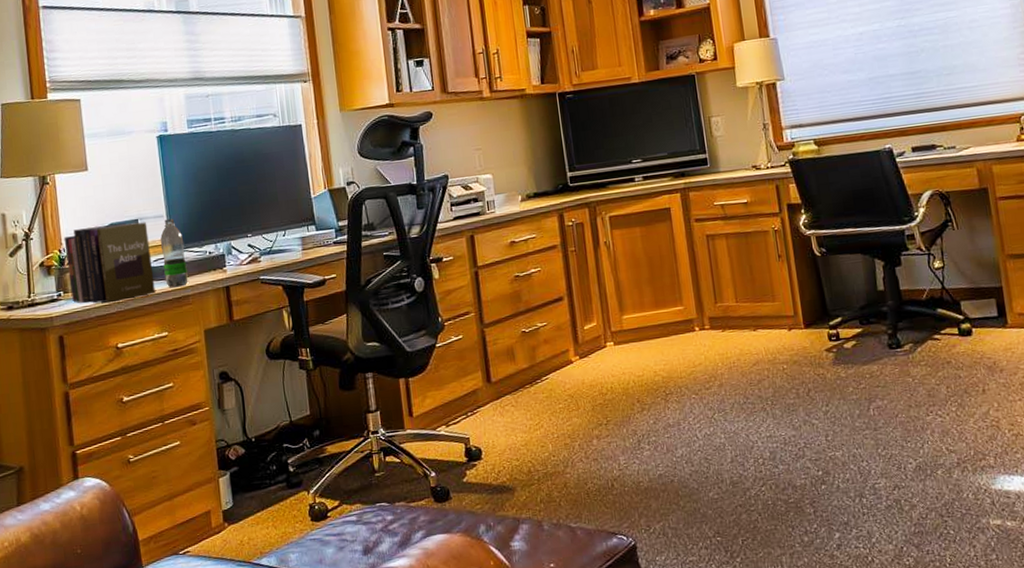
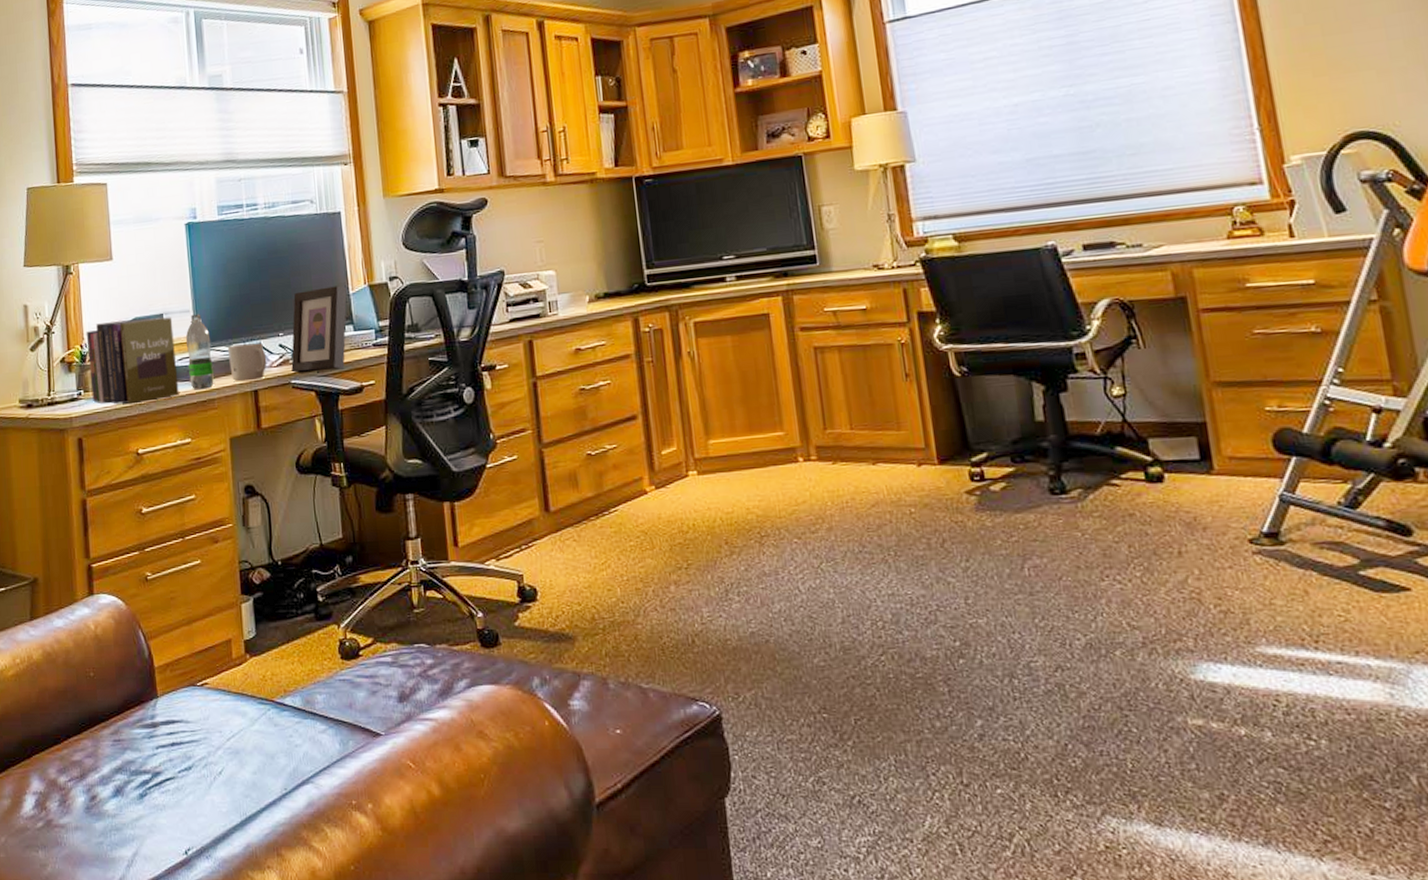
mug: none [200,243,237,280] -> present [228,343,267,382]
picture frame: none [259,190,309,270] -> present [291,285,347,374]

